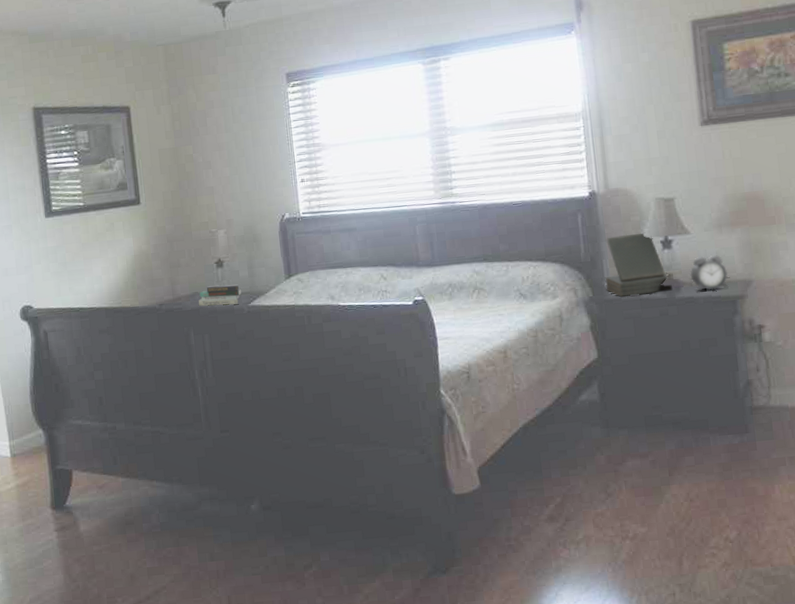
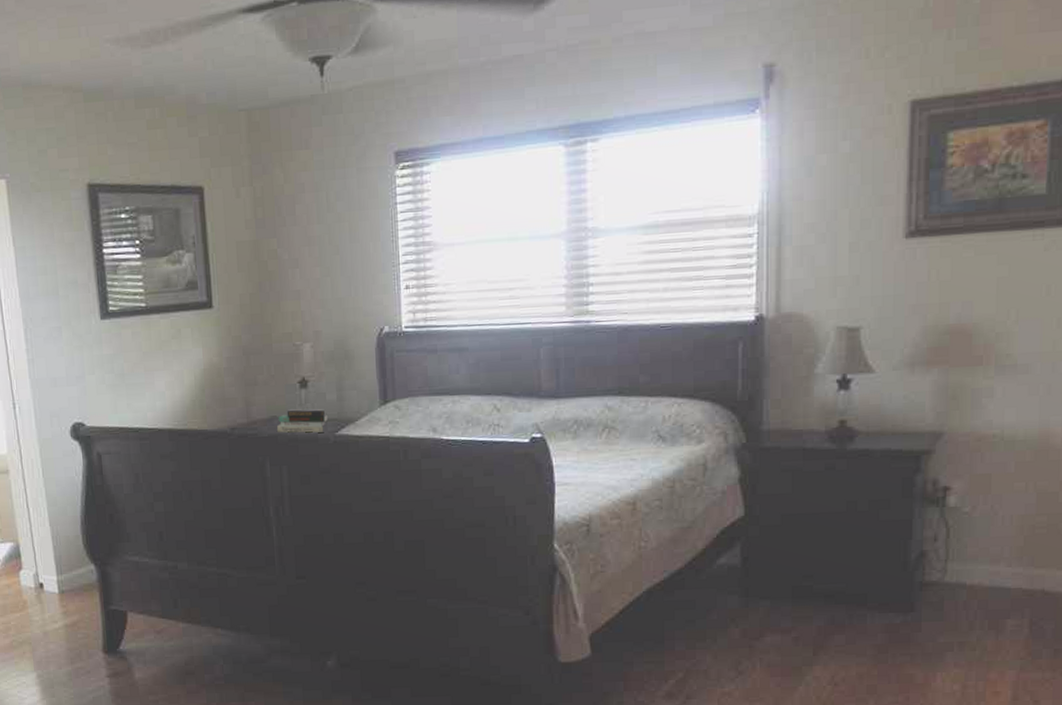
bible: present [605,232,674,298] -> none [763,368,846,446]
alarm clock: present [690,255,729,292] -> none [868,400,914,443]

